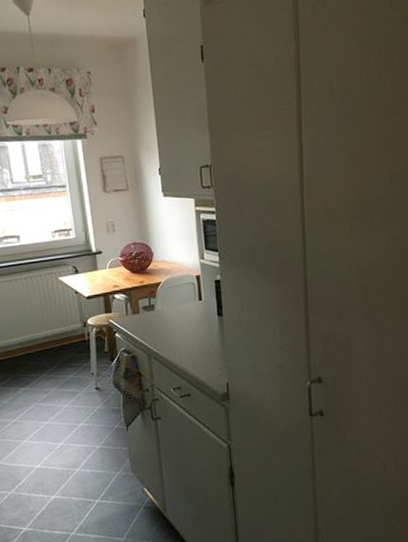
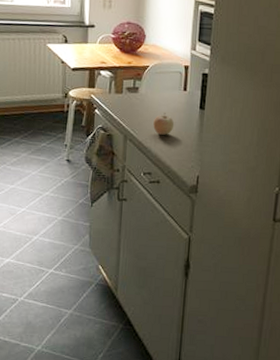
fruit: none [174,325,196,348] -> present [153,113,175,135]

